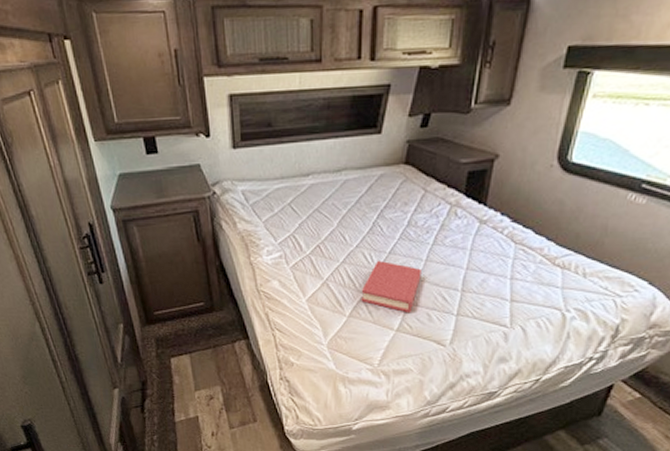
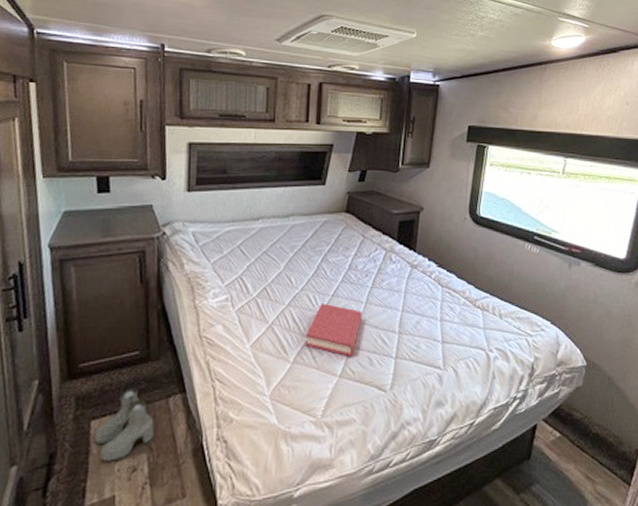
boots: none [175,333,225,390] -> present [95,388,154,462]

